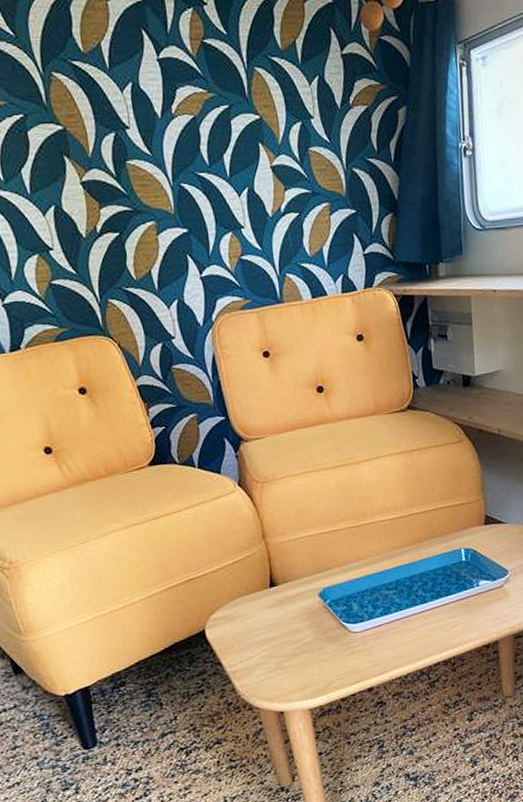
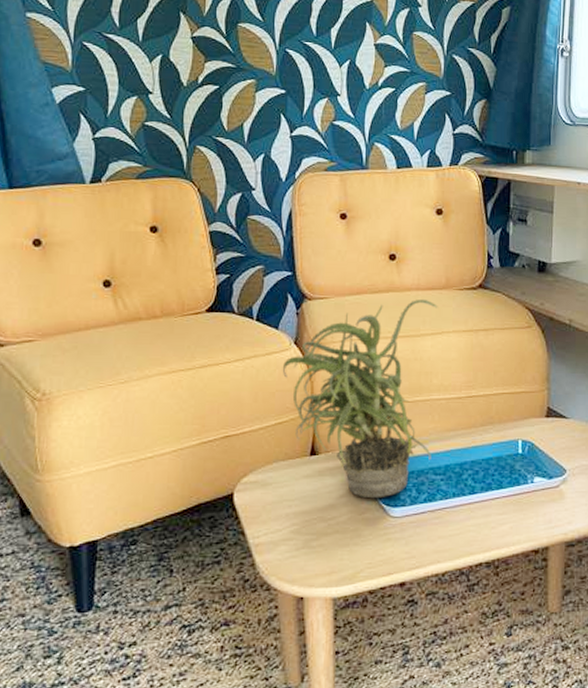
potted plant: none [230,426,382,619] -> present [282,298,438,499]

